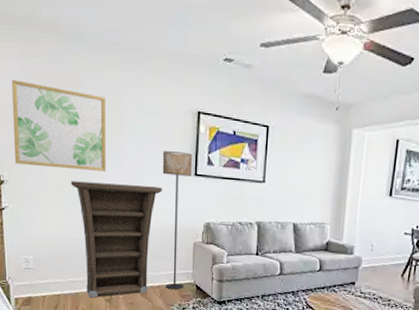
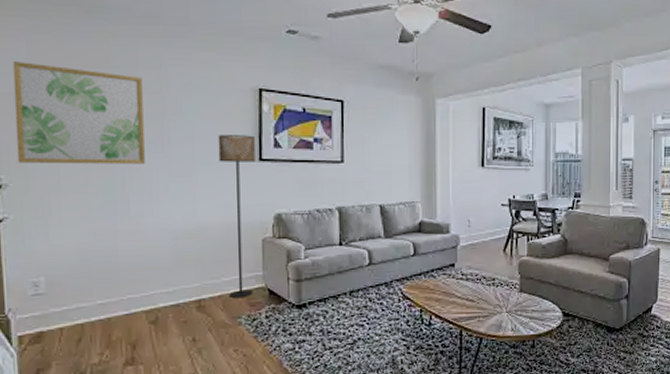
cabinet: present [70,181,162,298] -> none [97,177,219,323]

